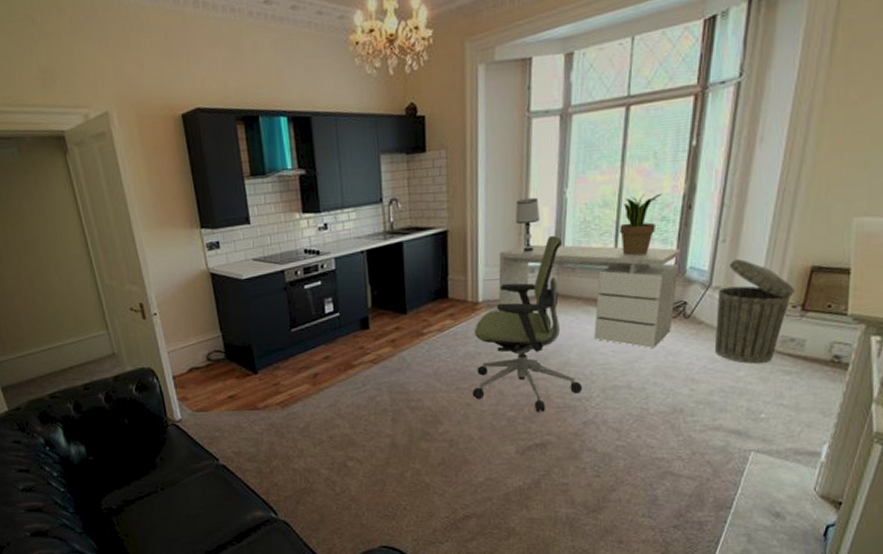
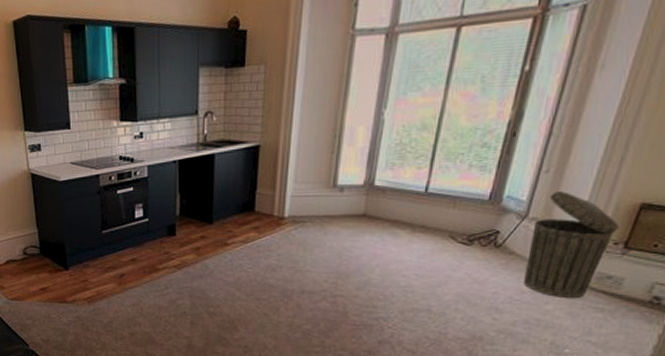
office chair: present [472,235,583,413] -> none [270,156,382,328]
desk: present [498,244,680,348] -> none [304,164,499,274]
table lamp: present [516,197,540,255] -> none [330,116,355,174]
potted plant: present [620,193,663,256] -> none [436,118,487,182]

